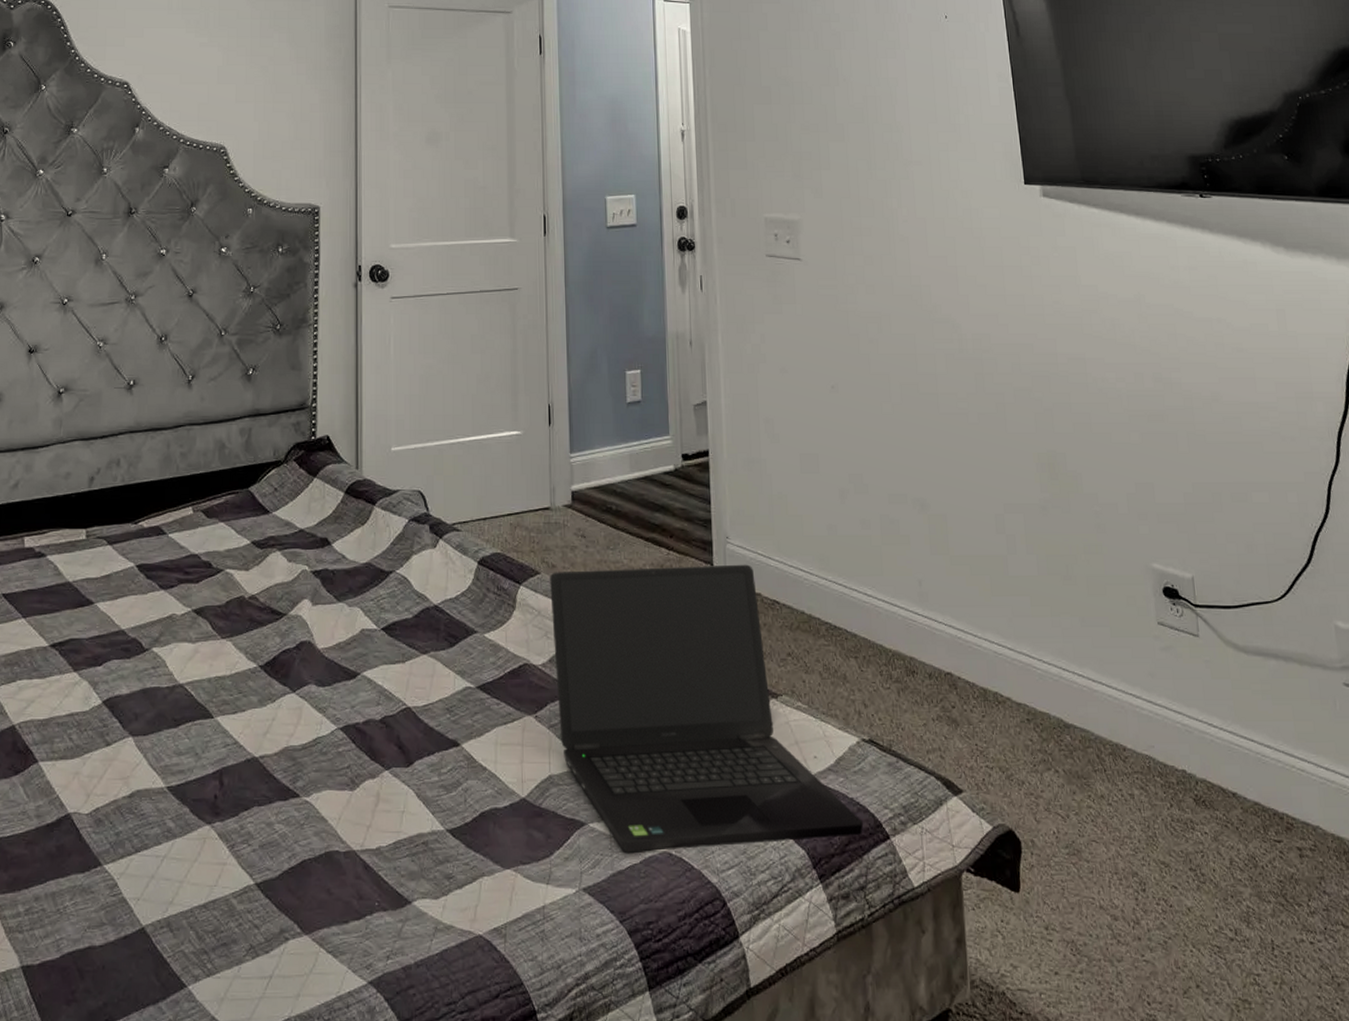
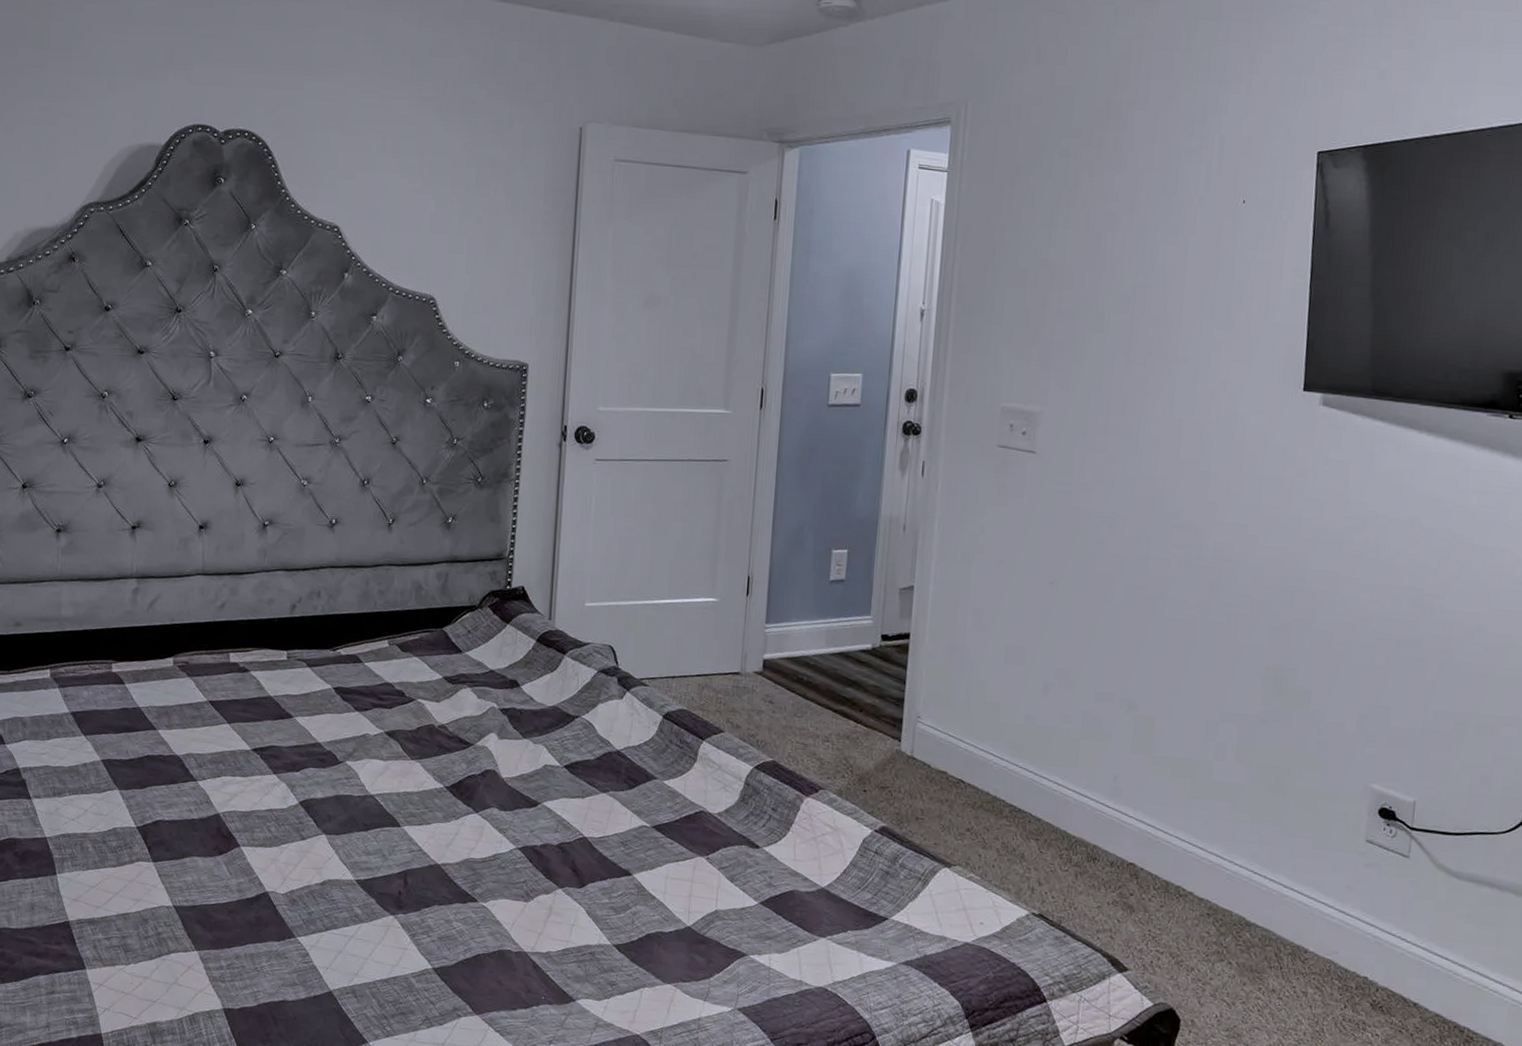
laptop: present [550,564,864,853] -> none [729,732,1022,996]

